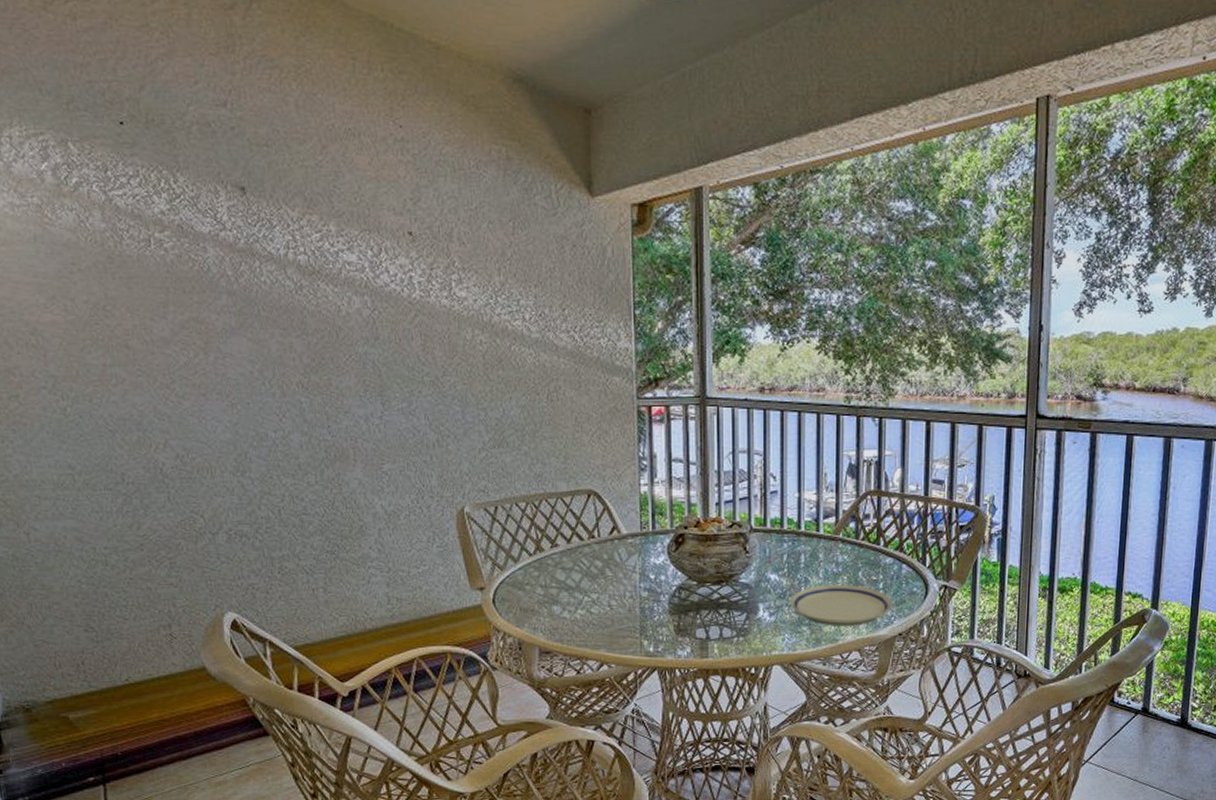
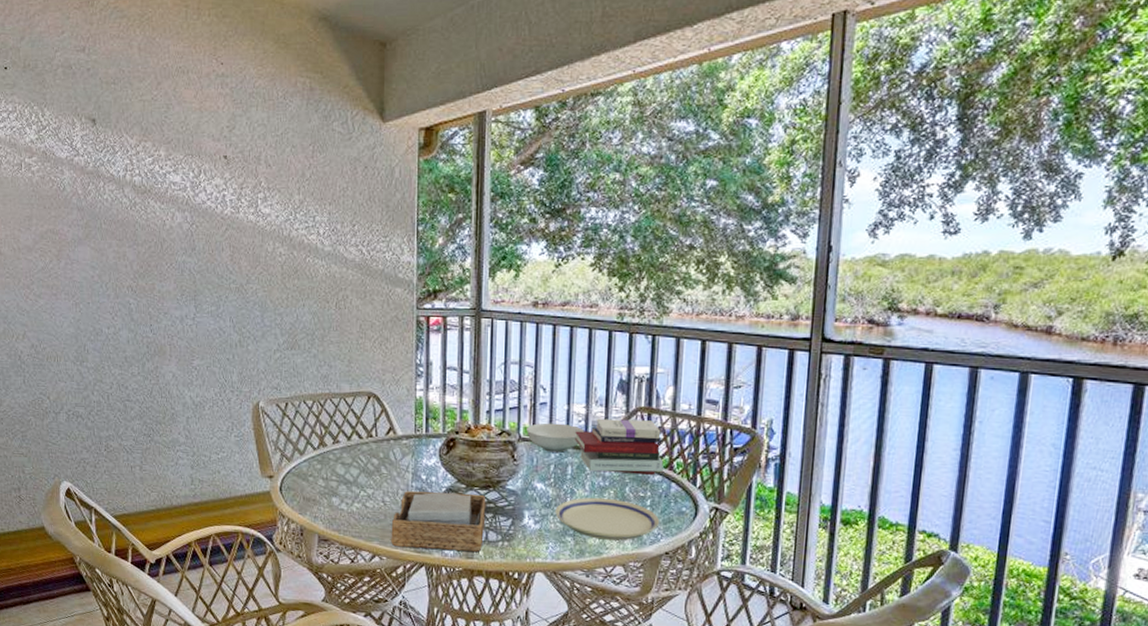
napkin holder: none [619,590,719,653] -> present [391,491,486,553]
bowl: none [758,511,816,542] -> present [527,422,584,453]
books: none [807,503,894,559] -> present [575,418,664,475]

